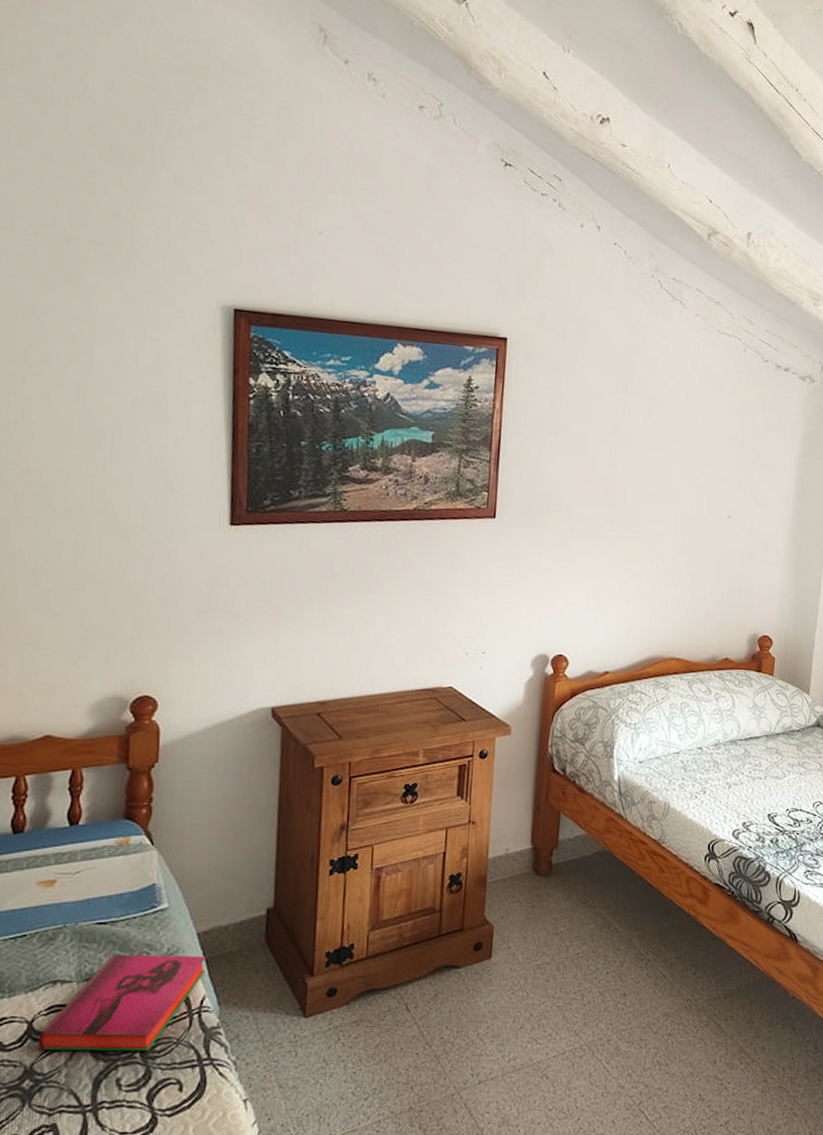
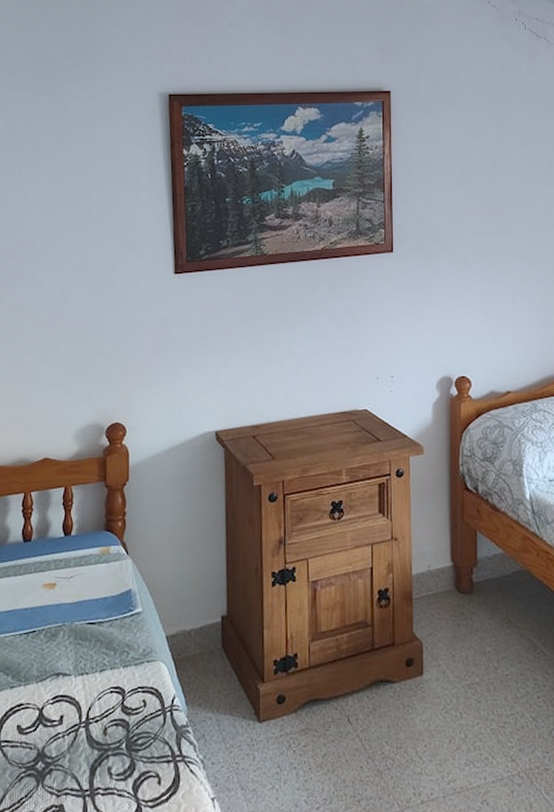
hardback book: present [38,954,207,1052] -> none [47,652,175,743]

